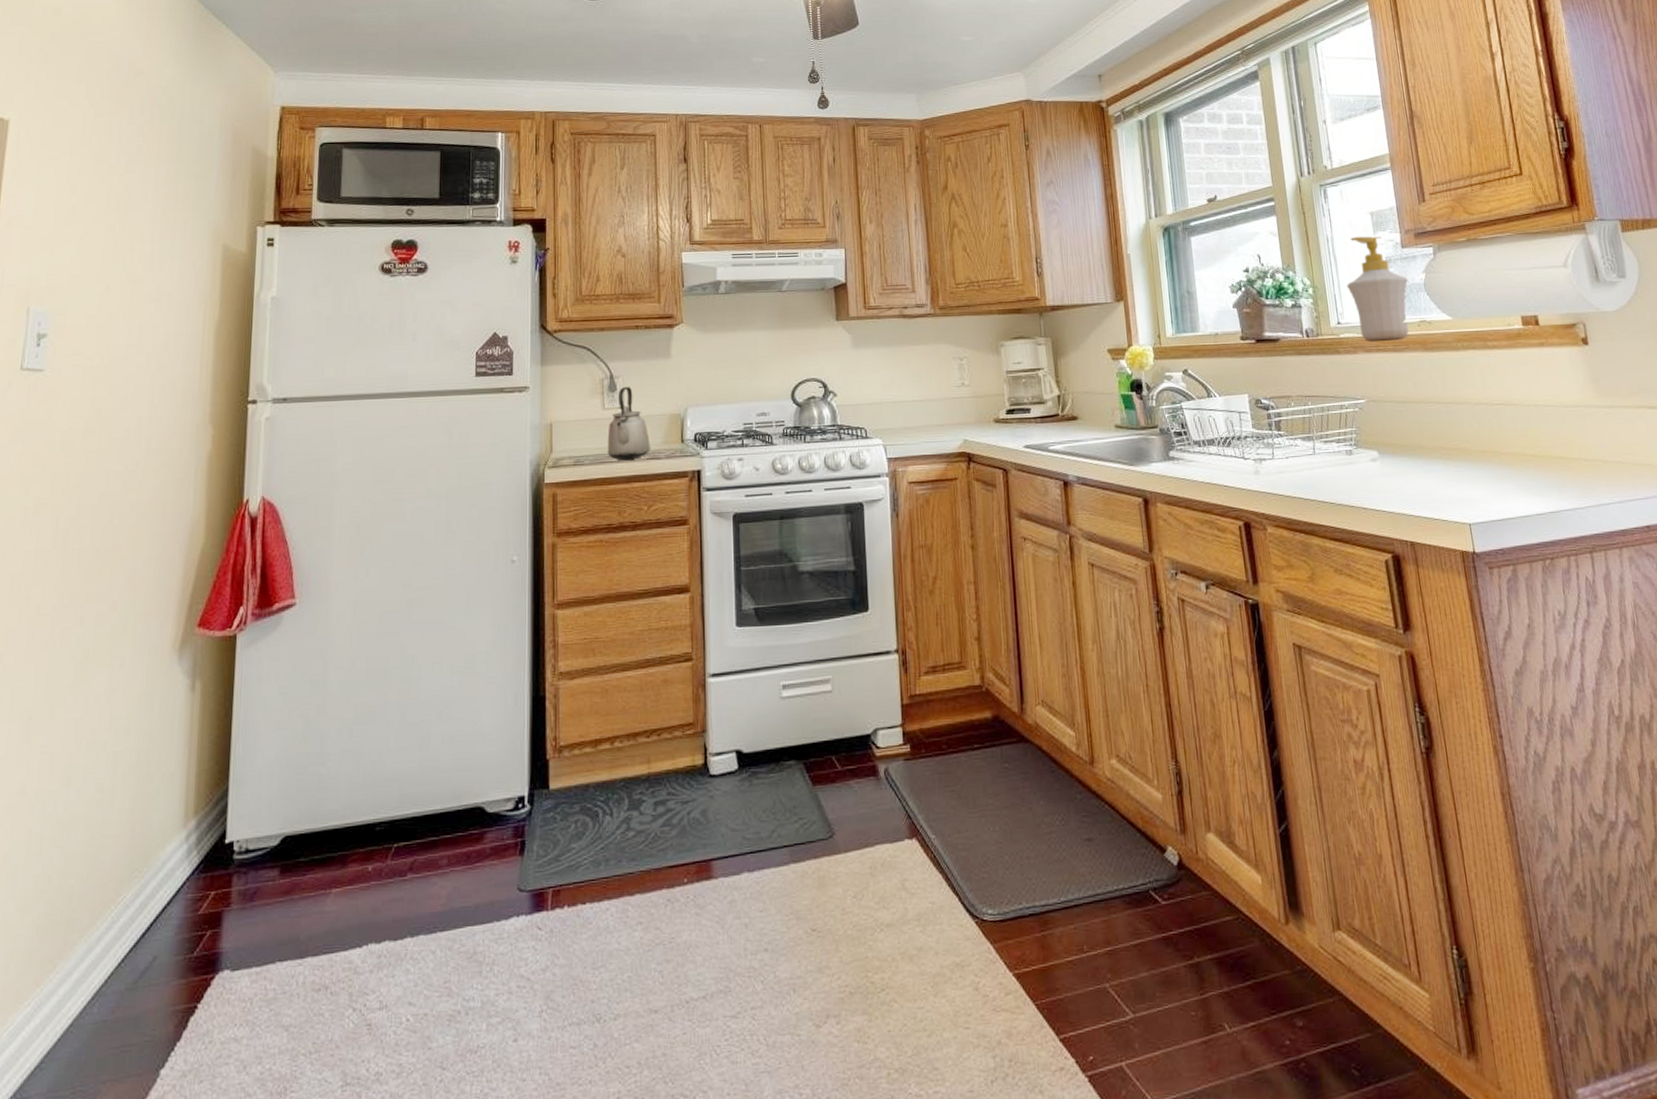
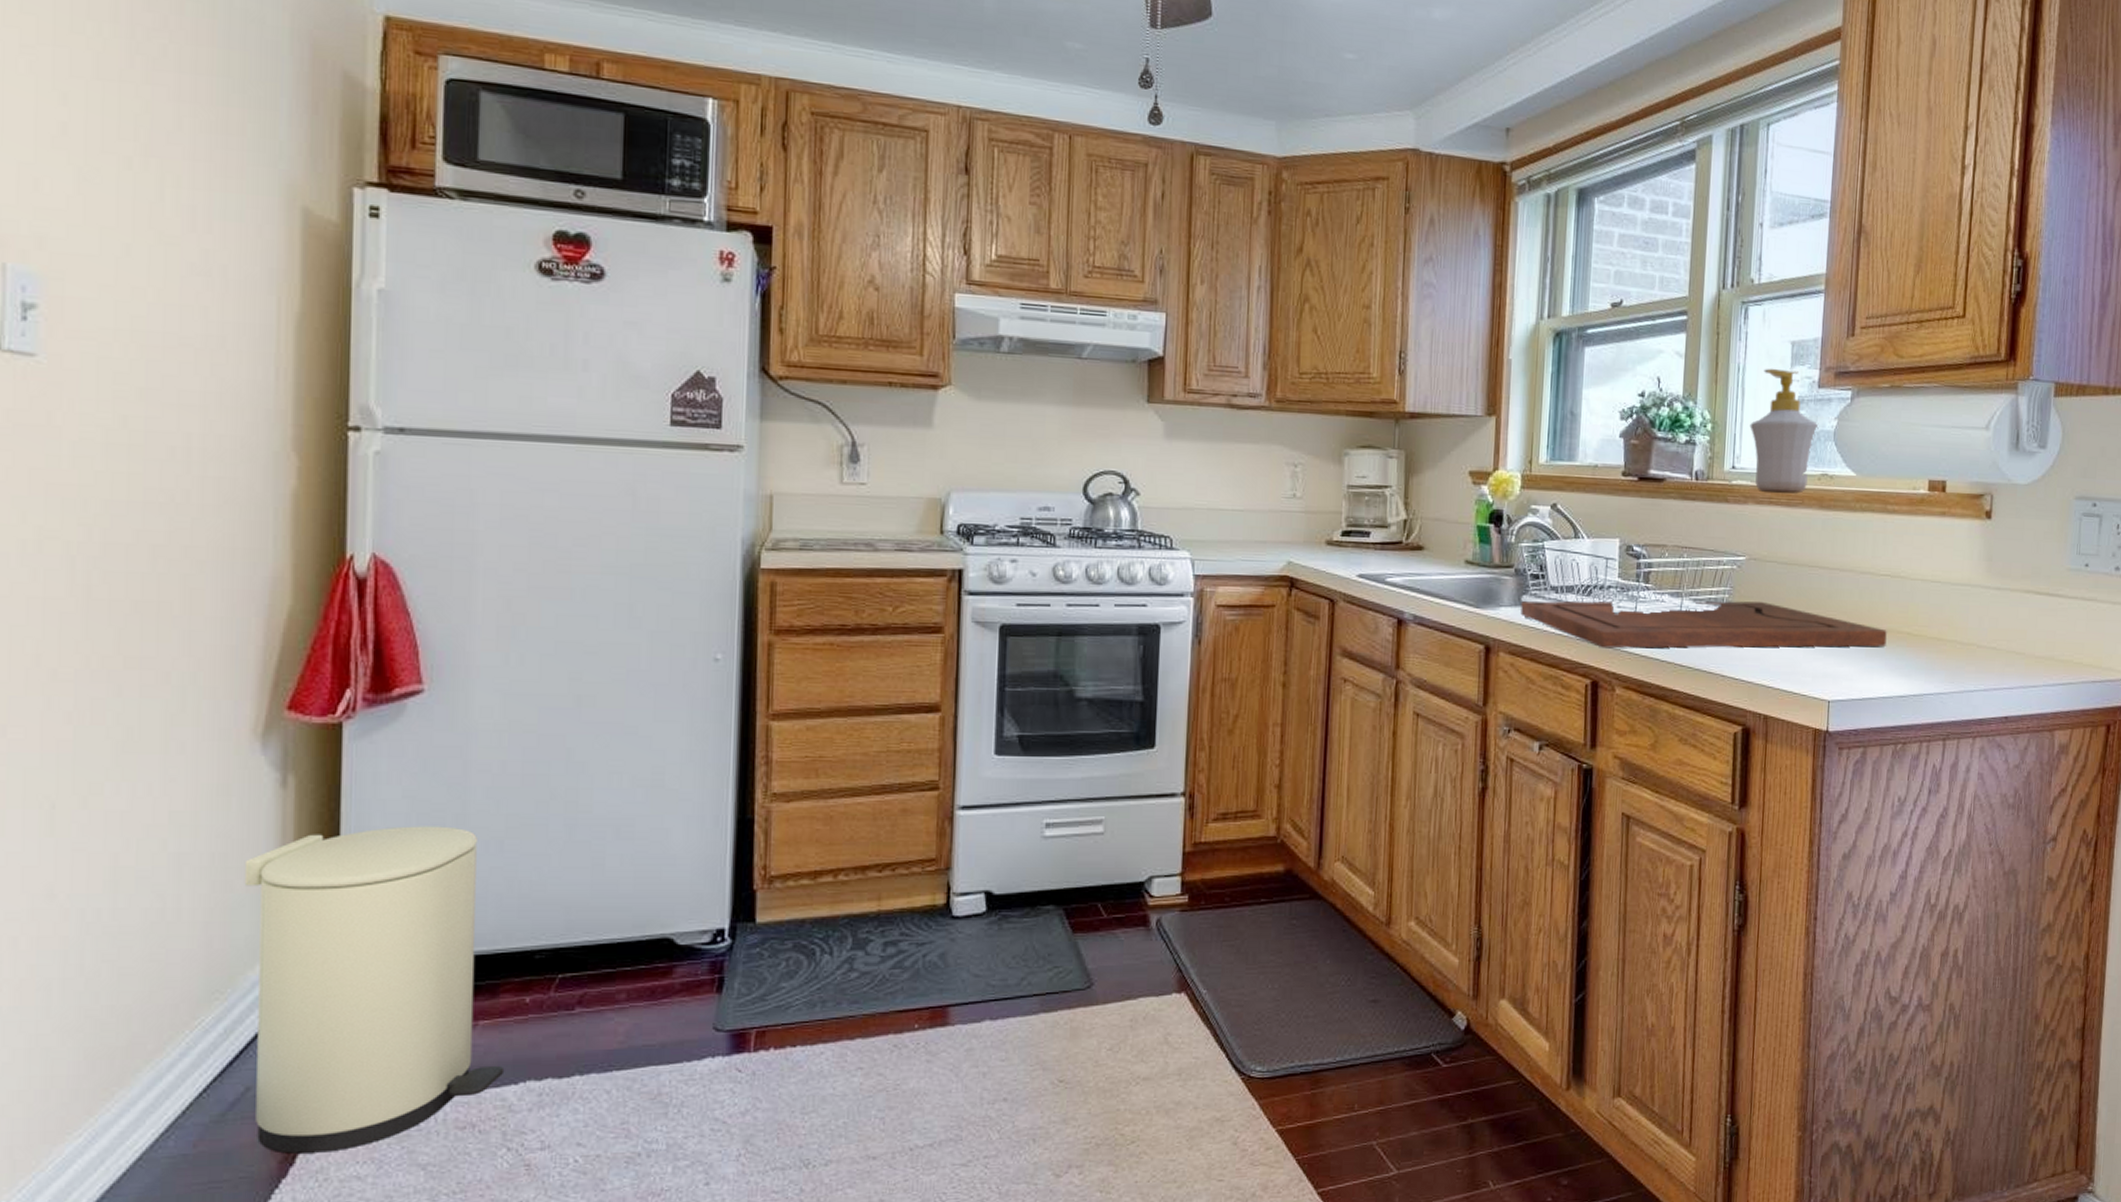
pedal bin: none [159,717,352,1018] -> present [244,826,505,1154]
kettle: present [607,386,650,460] -> none [844,457,900,549]
cutting board: none [1169,438,1514,492] -> present [1520,600,1887,649]

